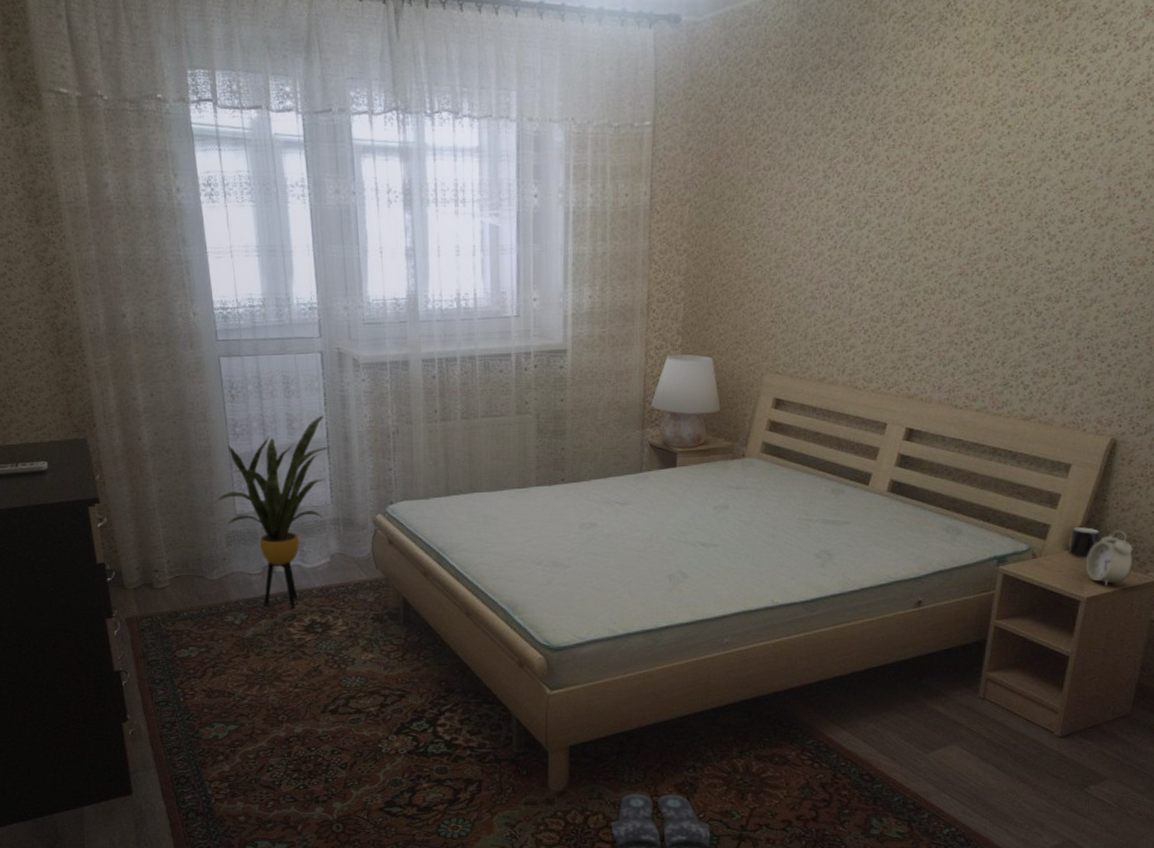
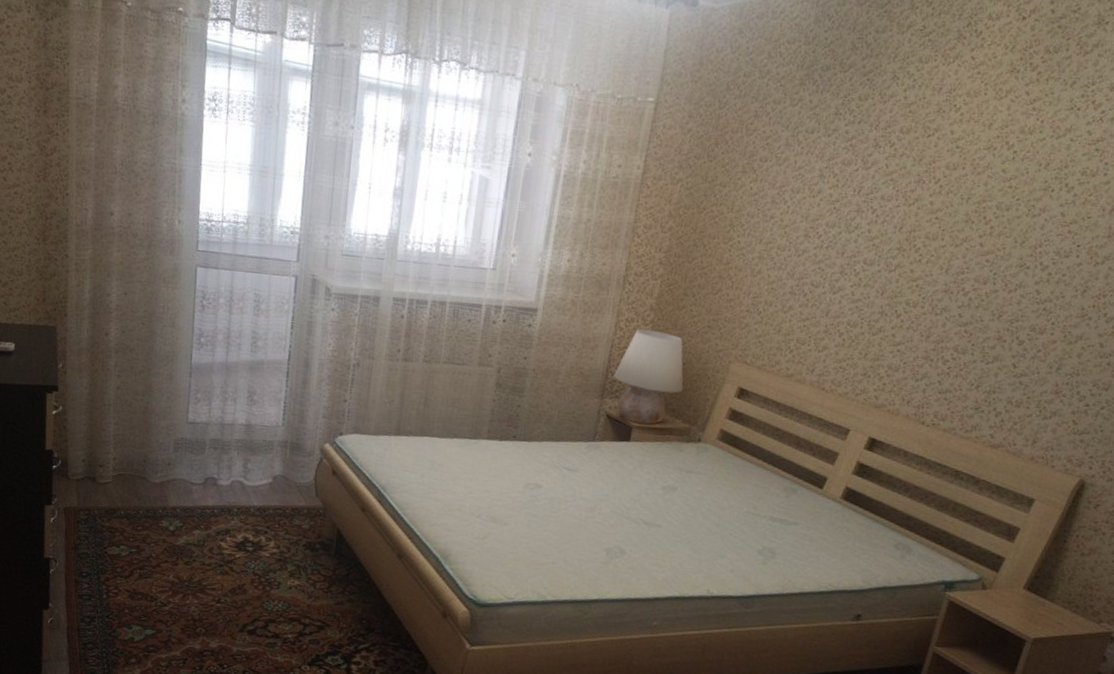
house plant: present [214,415,331,608] -> none [168,338,291,523]
mug: present [1070,526,1100,560] -> none [1021,563,1056,599]
alarm clock: present [1086,530,1134,586] -> none [1036,573,1089,630]

